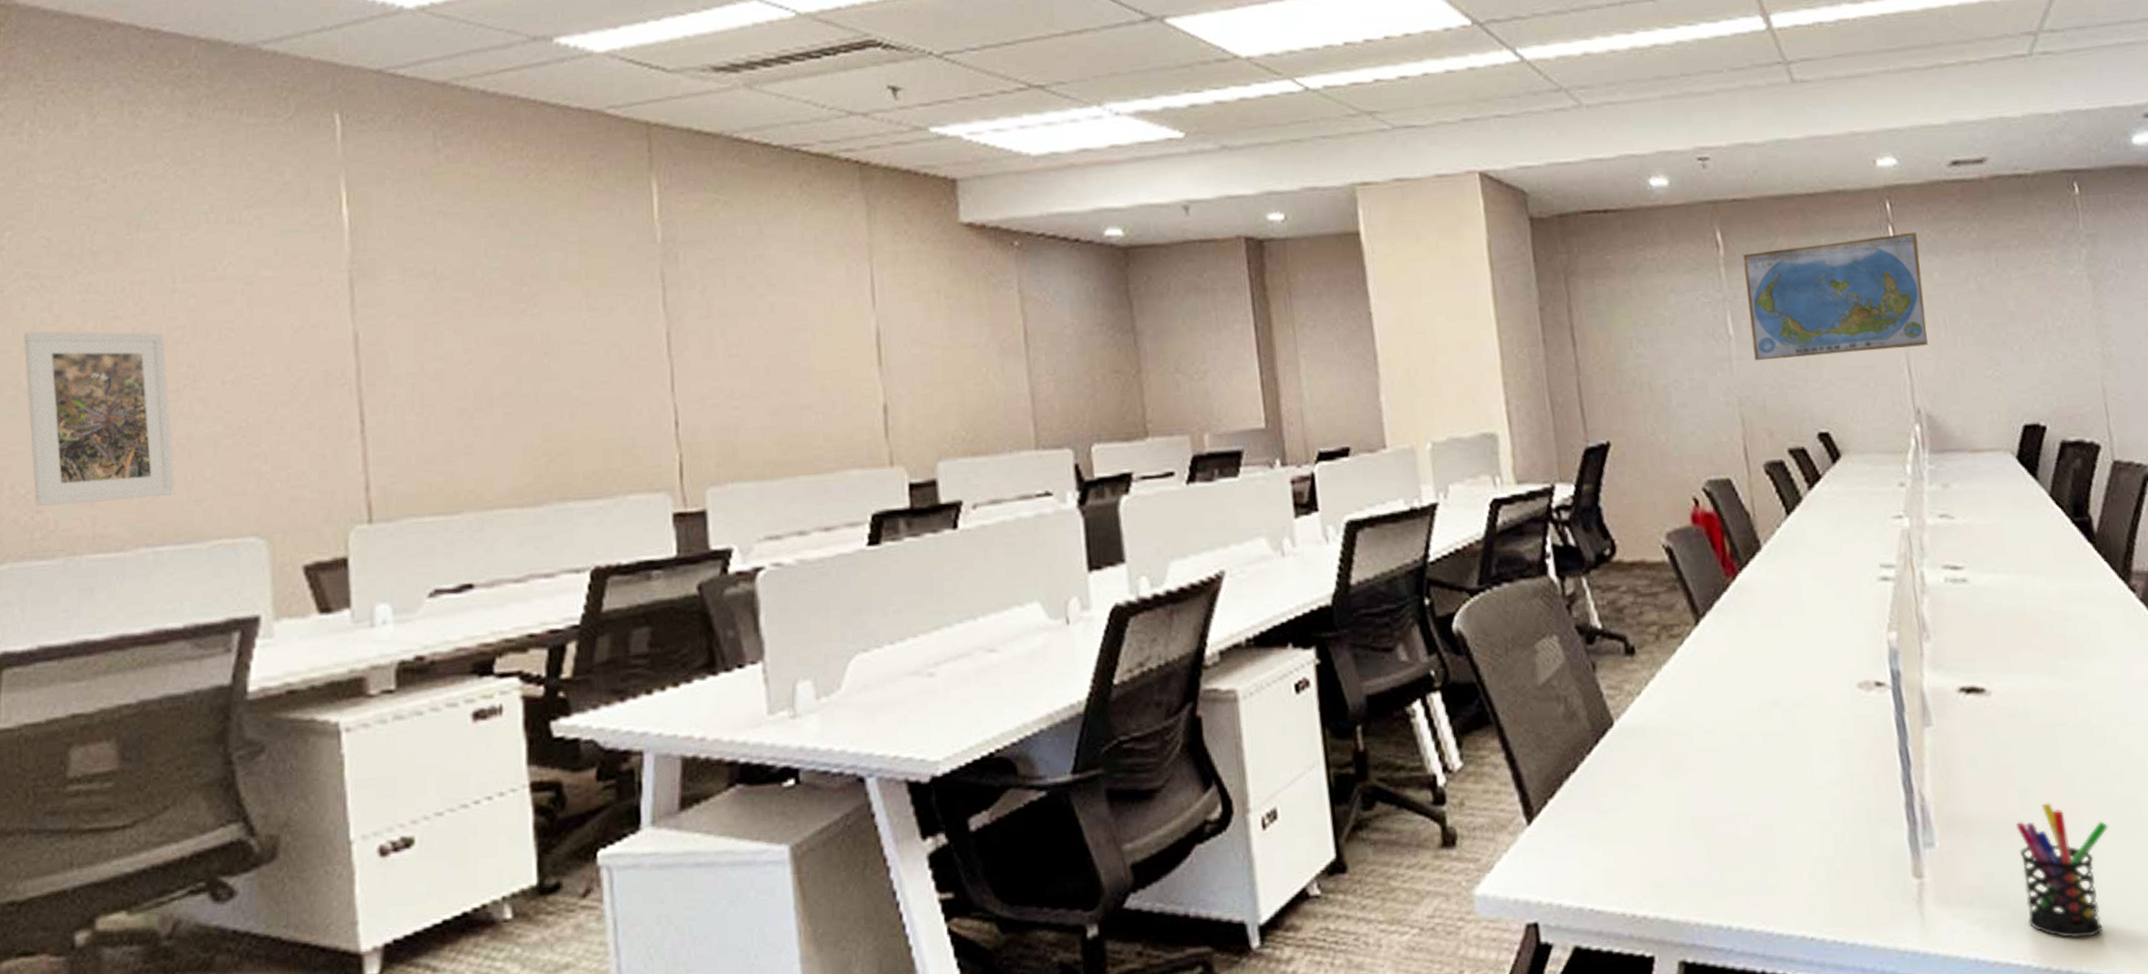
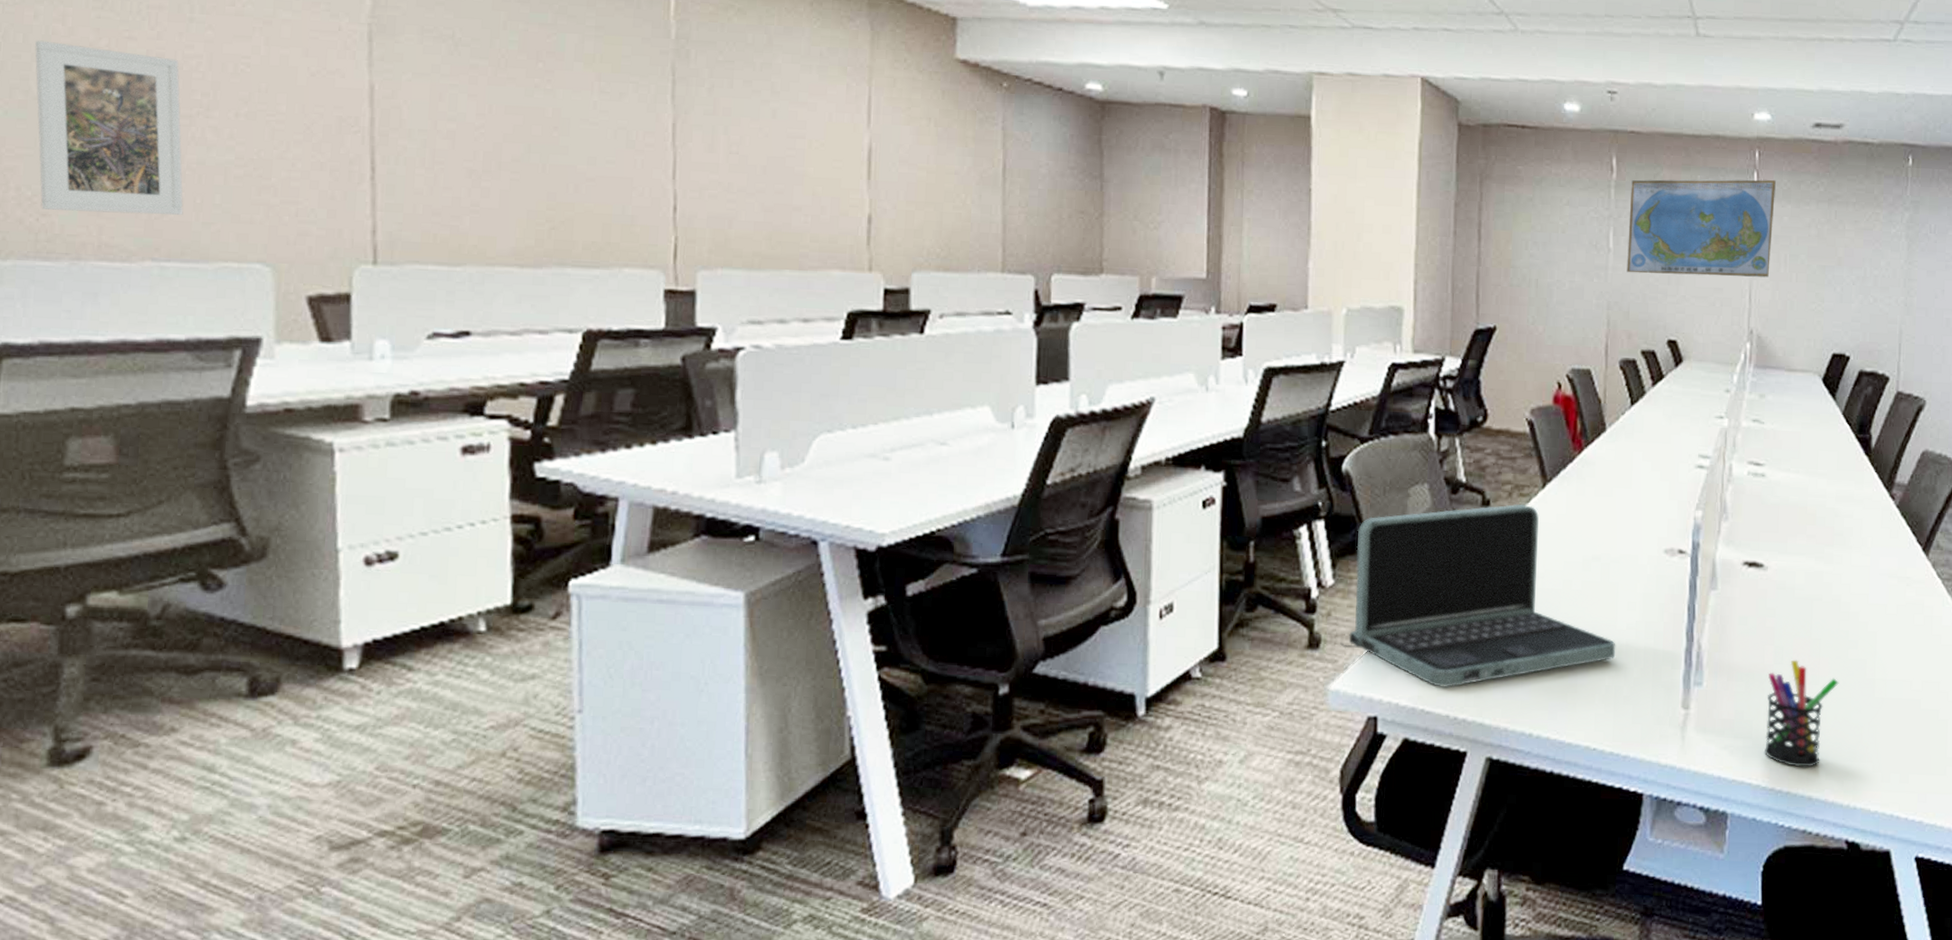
laptop: none [1480,647,1819,880] -> present [1340,503,1616,688]

